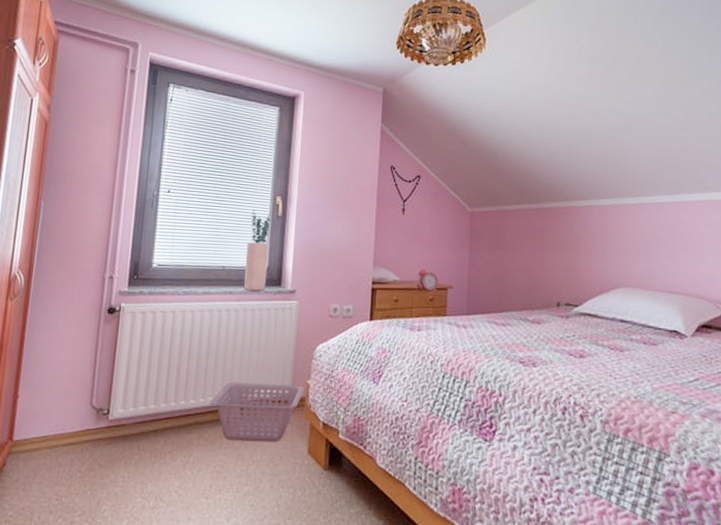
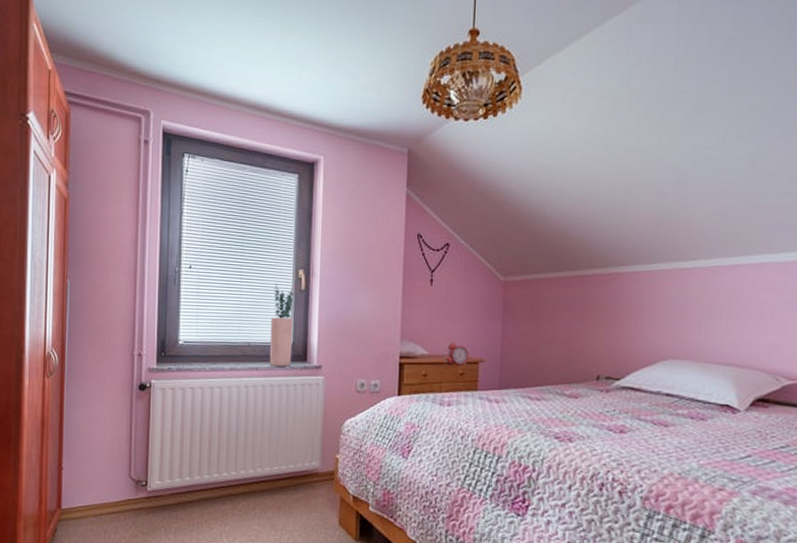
laundry basket: present [209,382,305,442] -> none [241,456,334,514]

